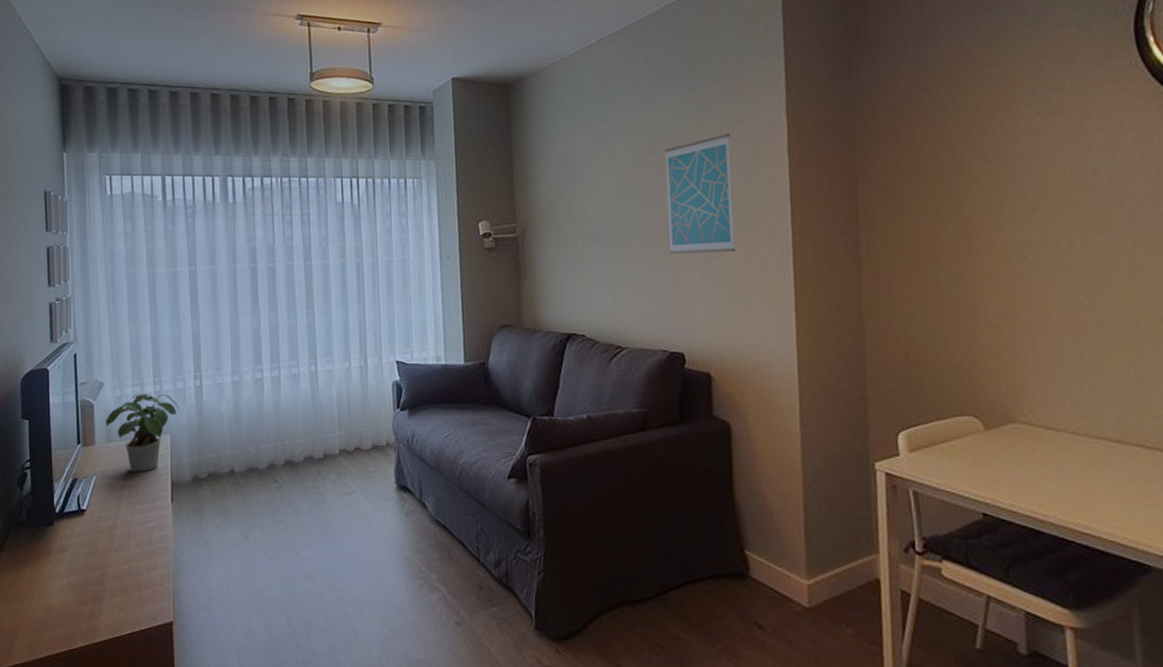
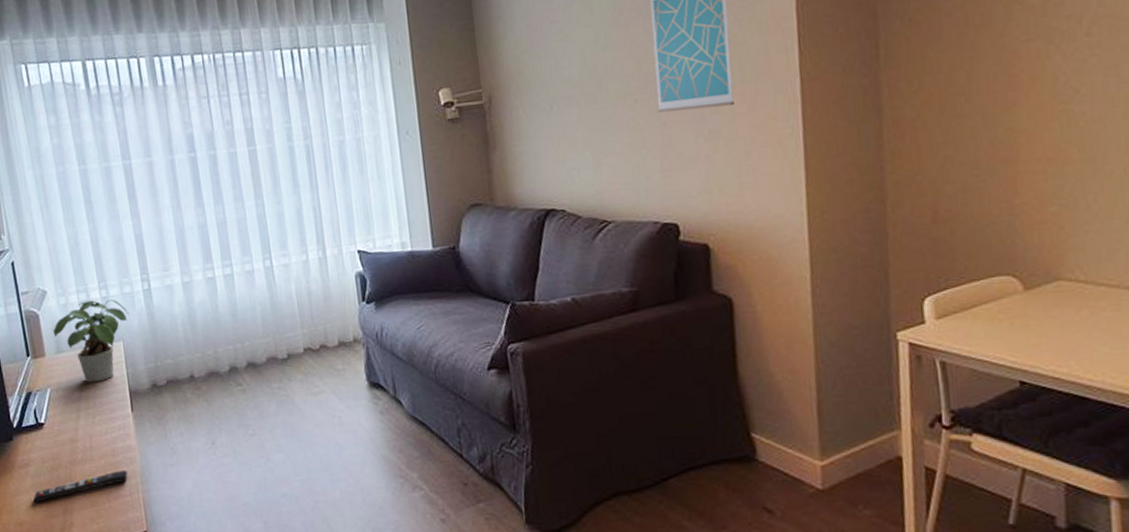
remote control: none [65,560,161,588] -> present [32,470,128,503]

